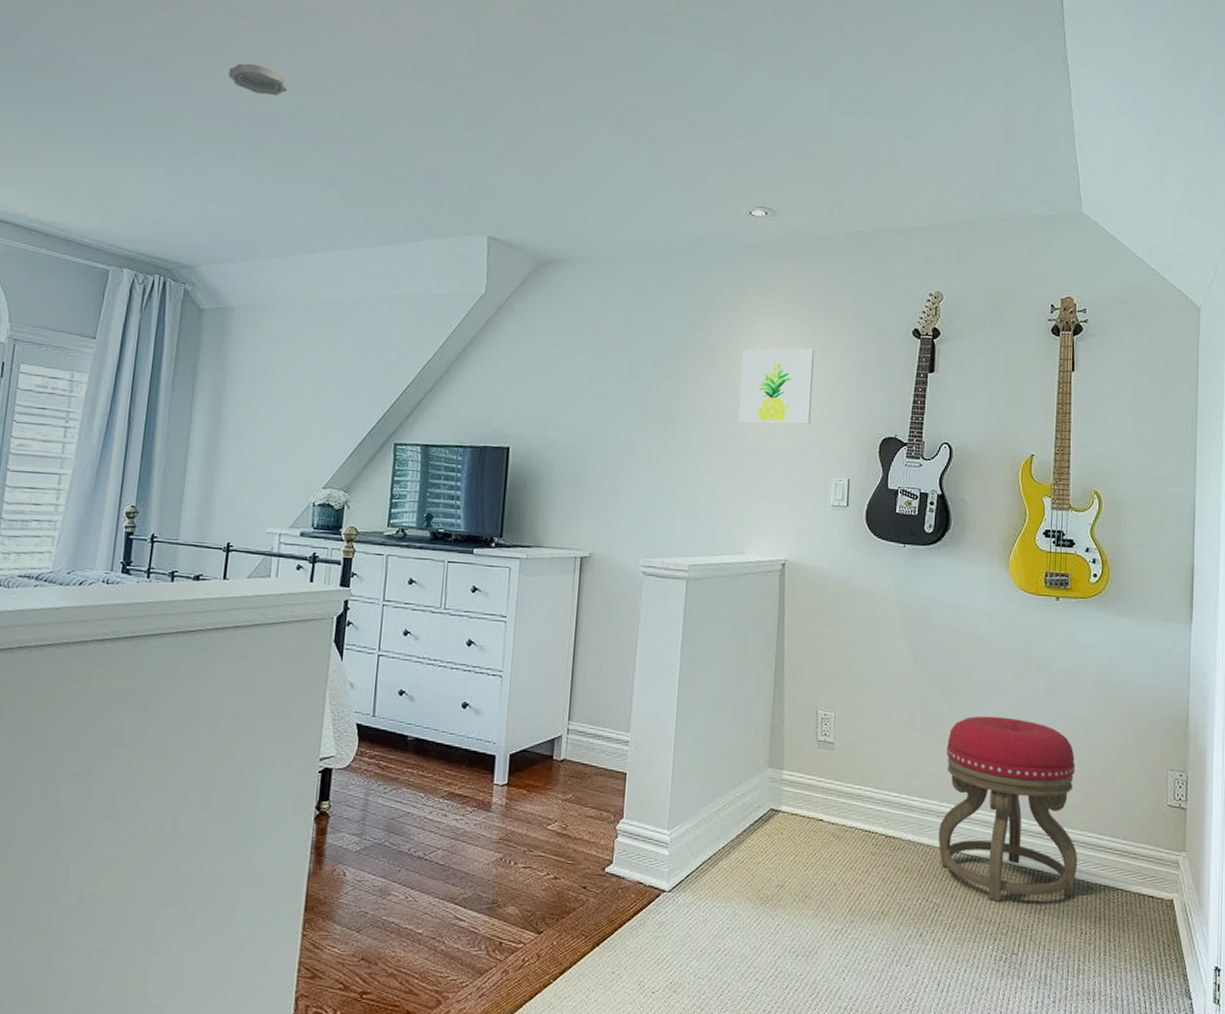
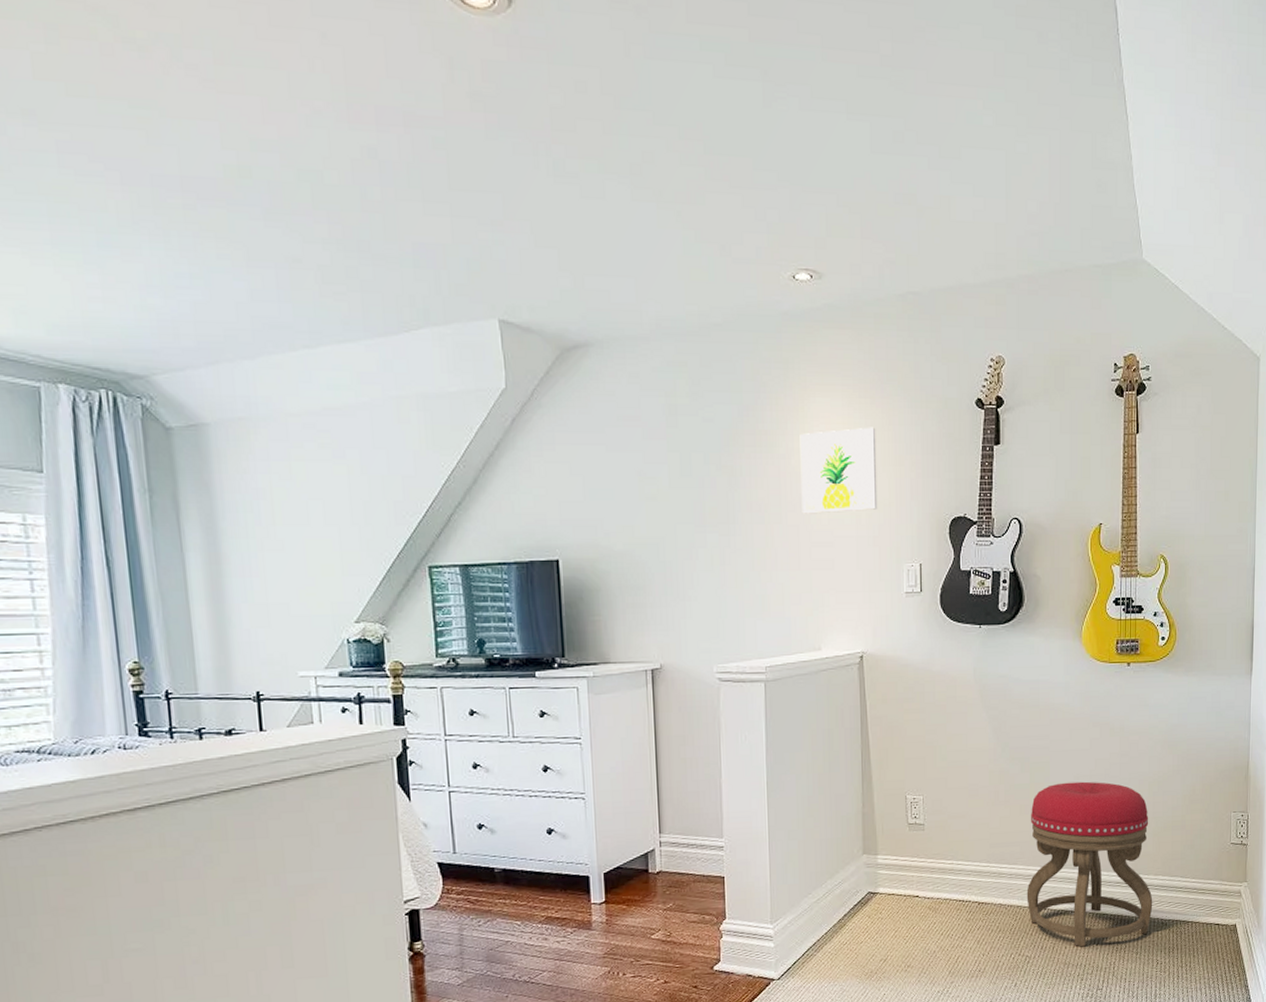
smoke detector: present [228,63,288,96] -> none [138,111,221,154]

